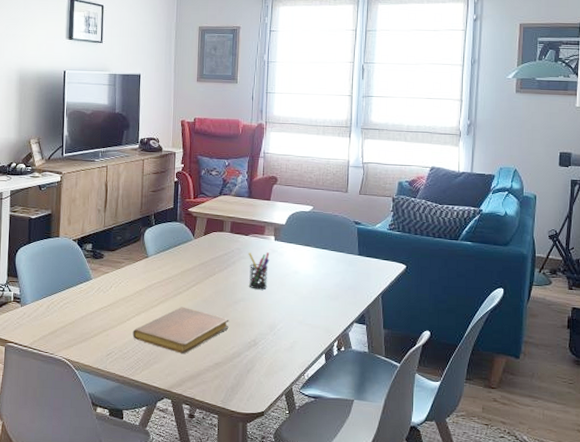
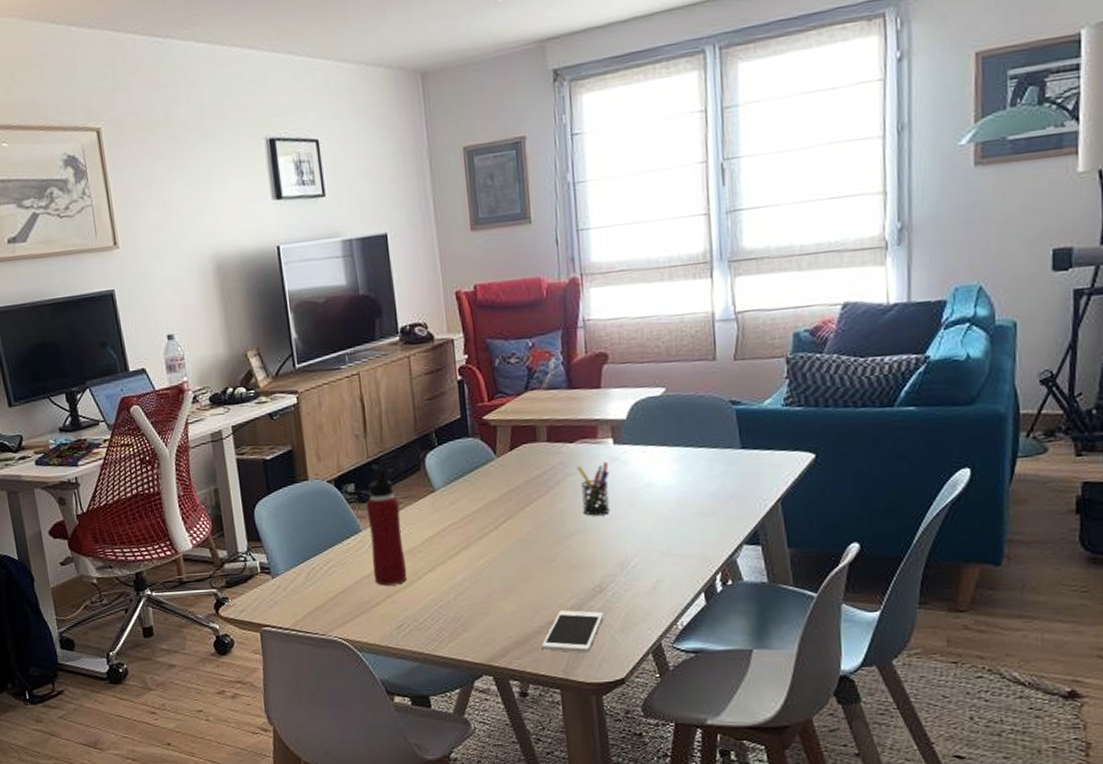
water bottle: none [95,232,122,323] -> present [366,465,407,586]
notebook: present [132,307,229,354] -> none [427,552,562,615]
cell phone: none [208,356,254,389] -> present [541,610,604,653]

